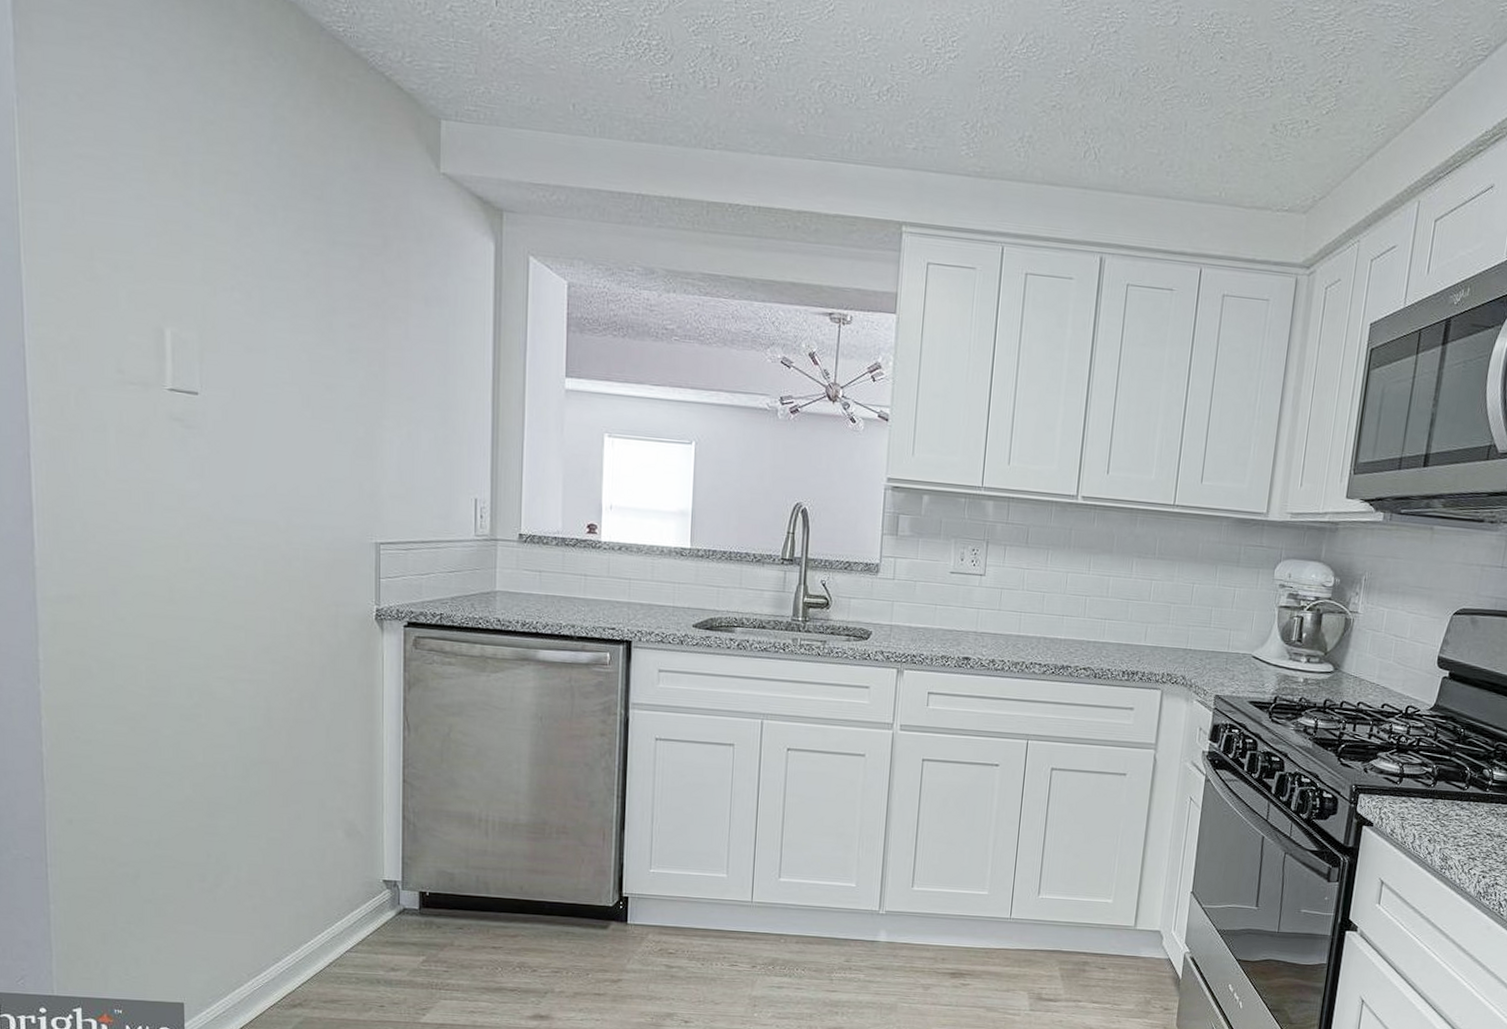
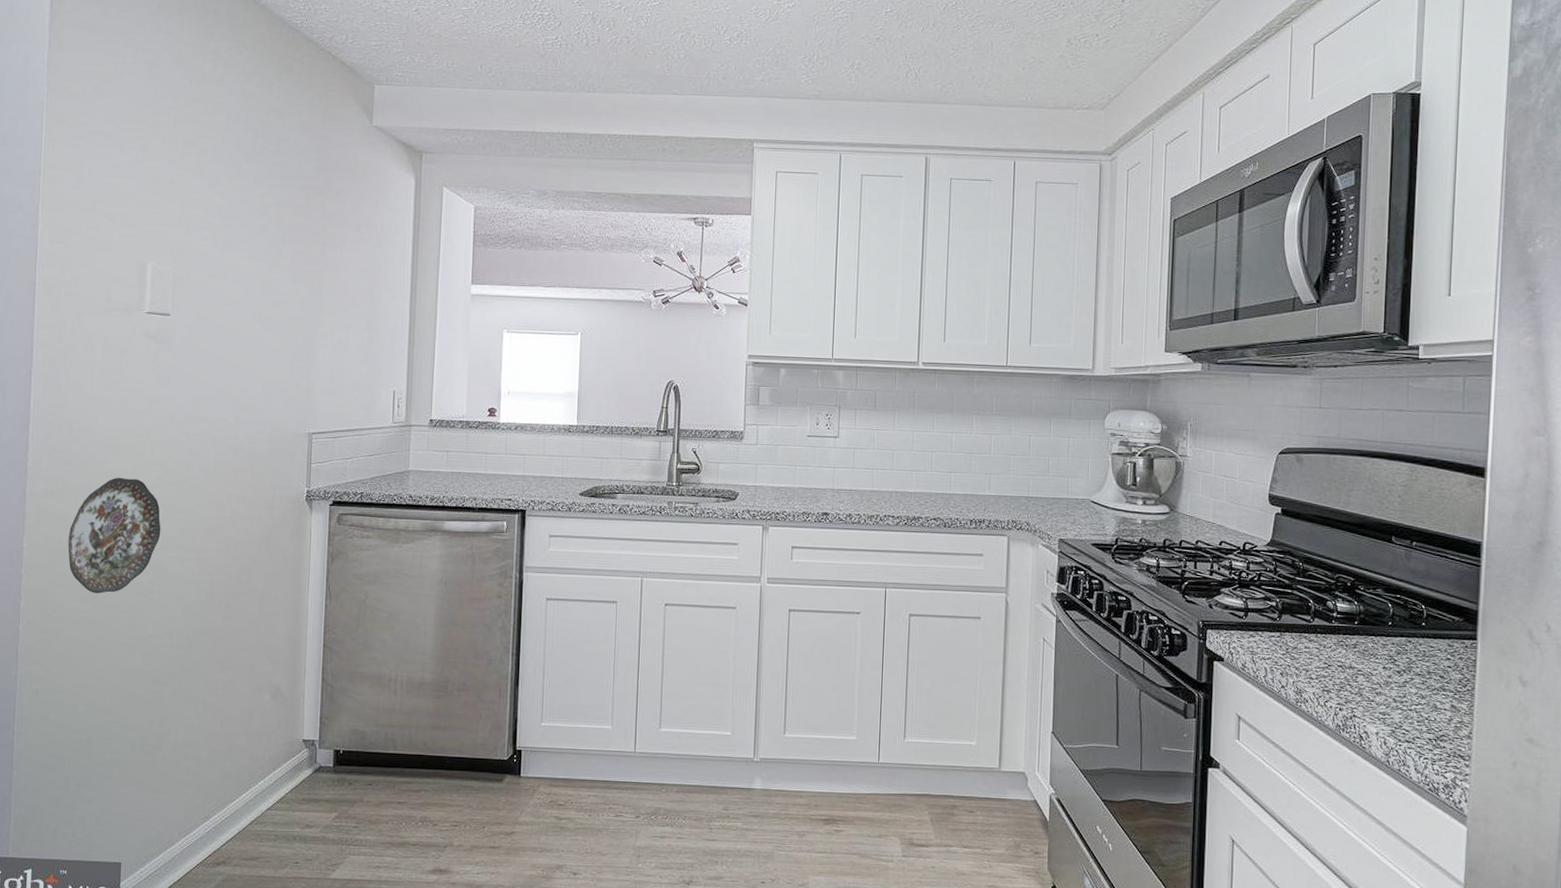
decorative plate: none [92,583,205,716] -> present [68,477,161,594]

